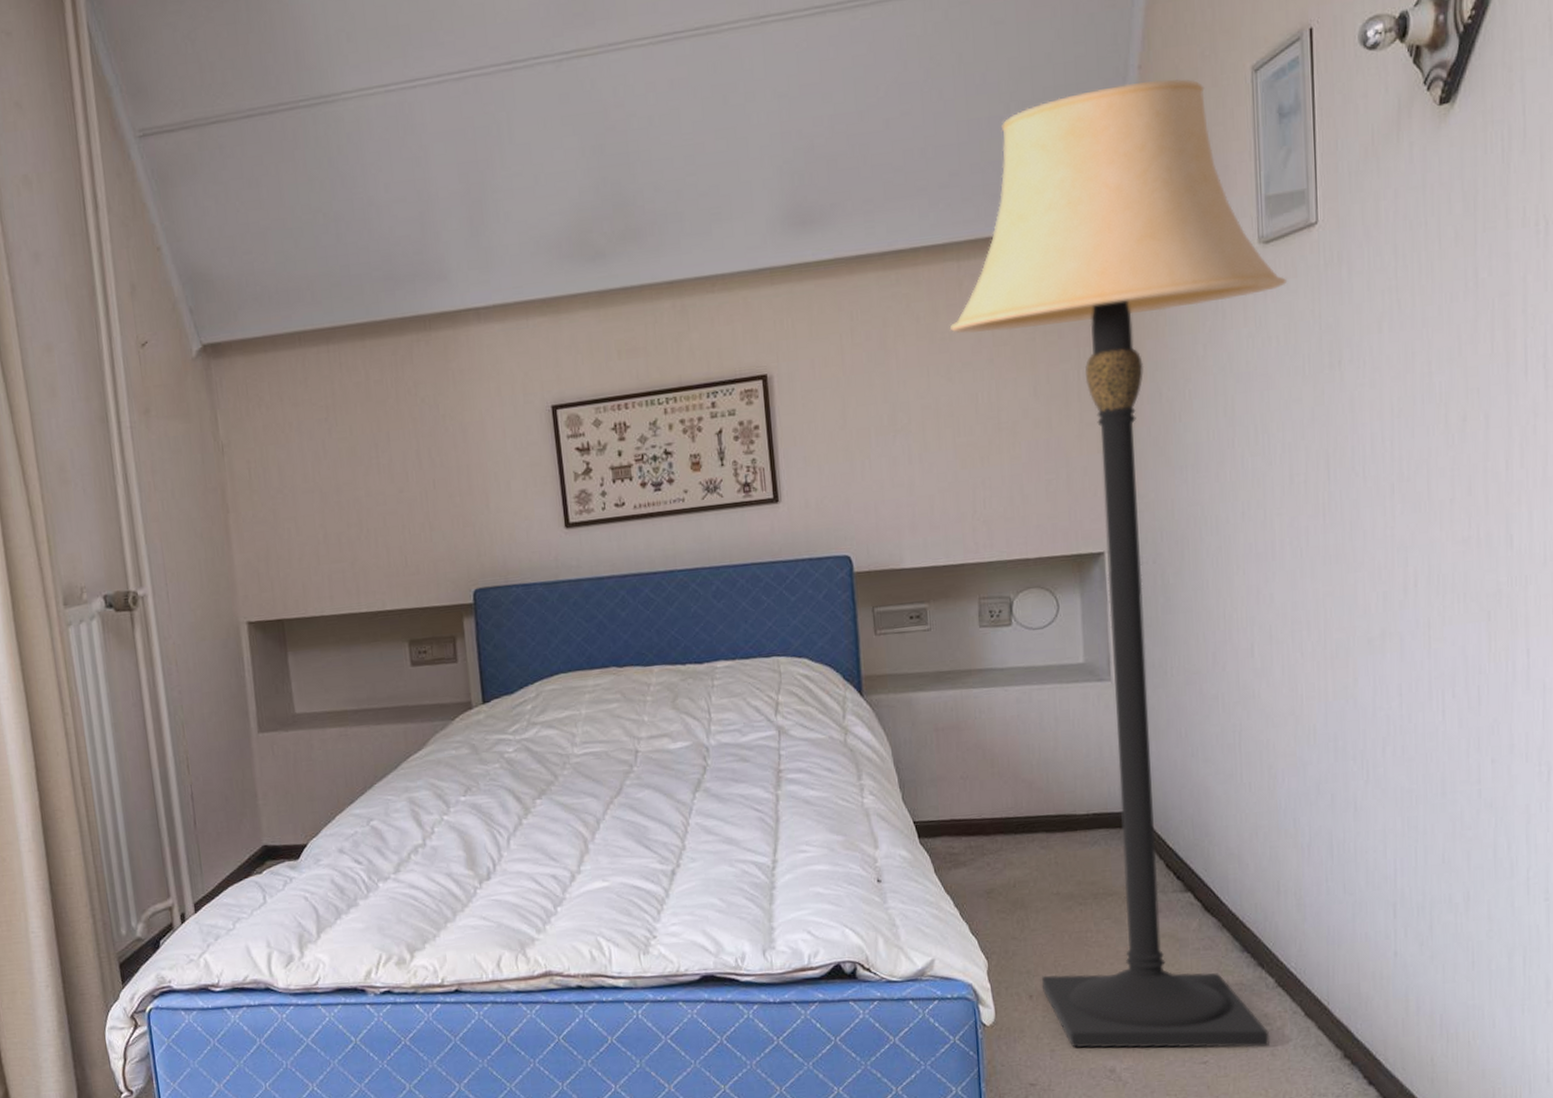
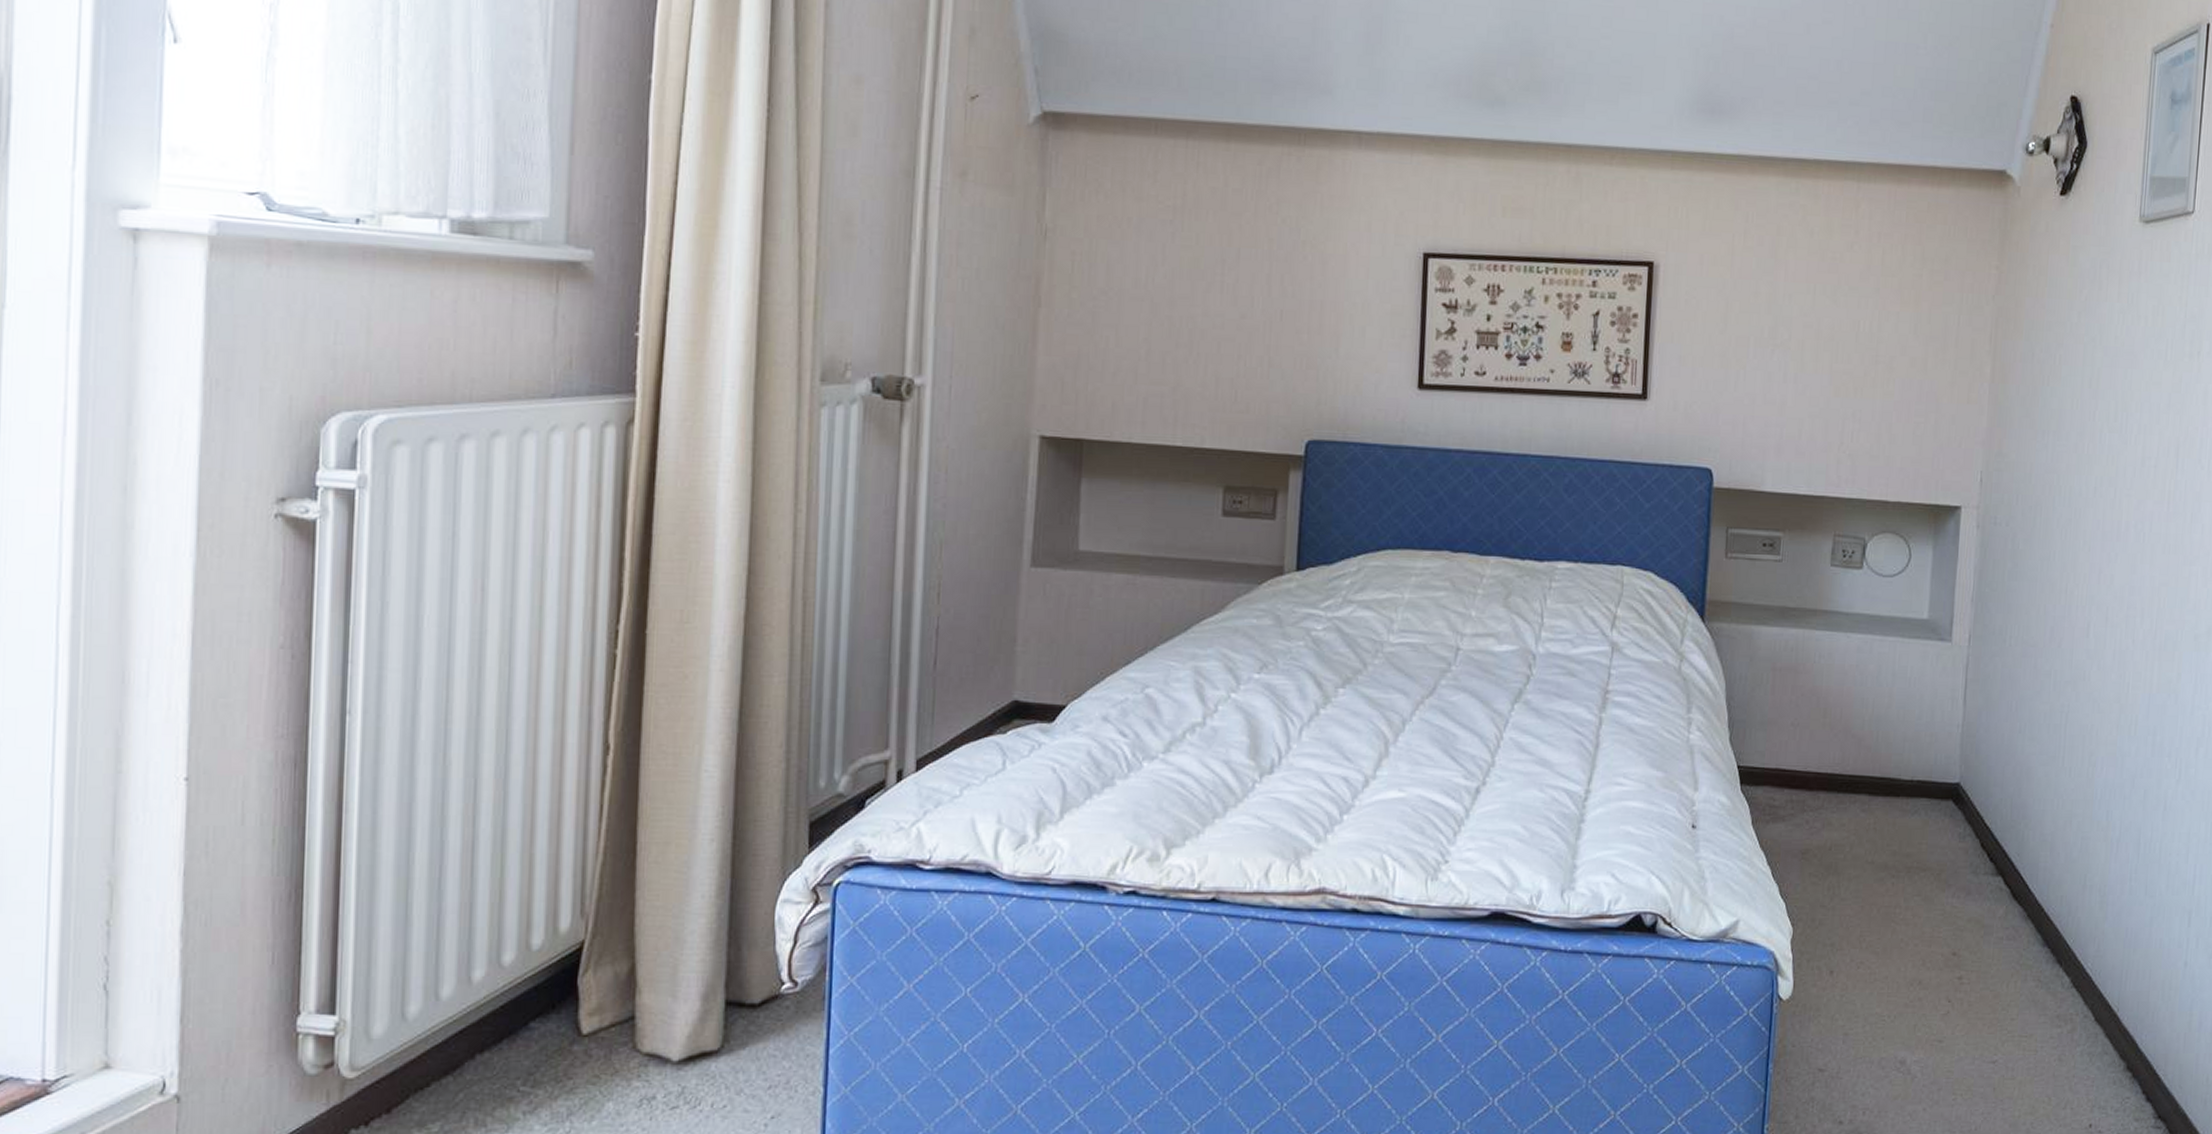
lamp: present [949,79,1288,1048] -> none [1841,39,2161,1051]

